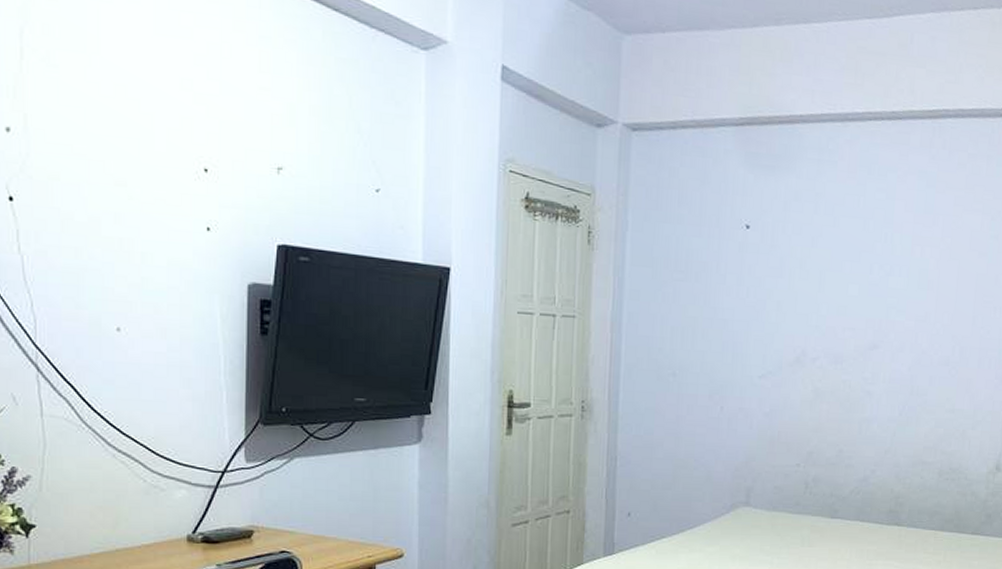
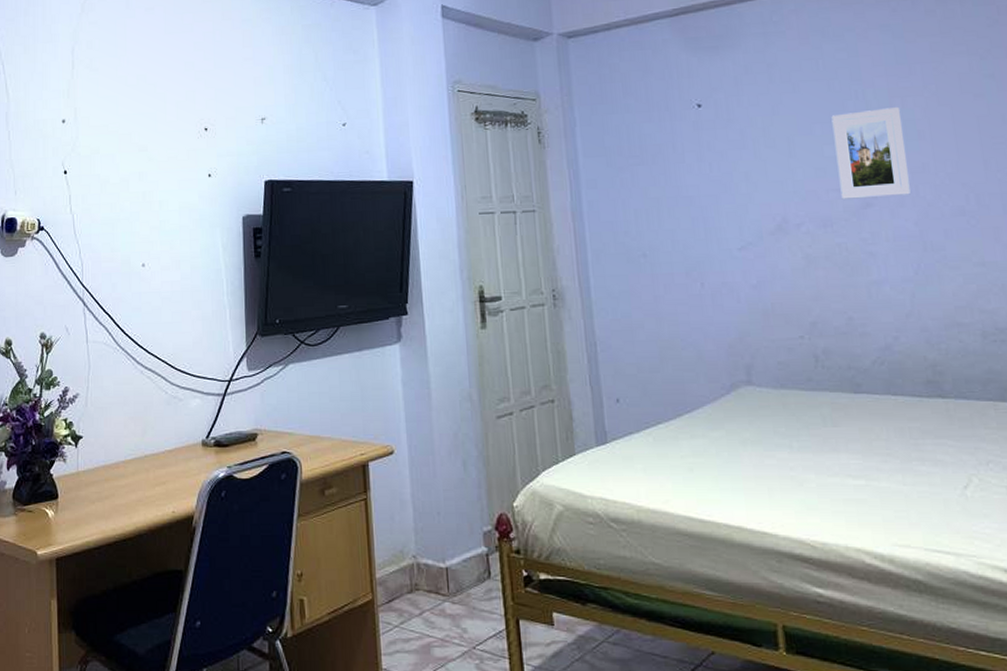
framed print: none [855,254,919,341] -> present [831,107,911,199]

